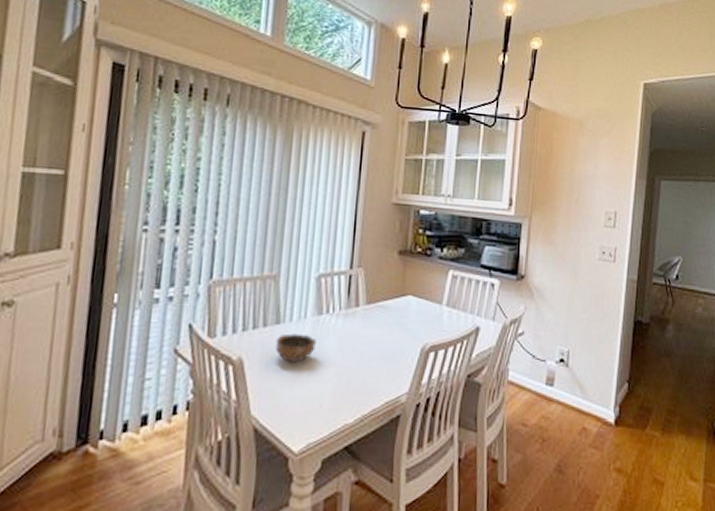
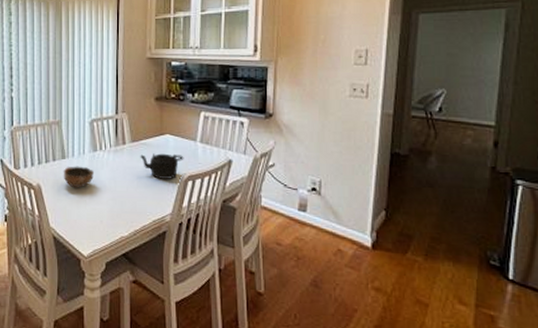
teapot: none [376,318,427,350] -> present [140,153,184,179]

